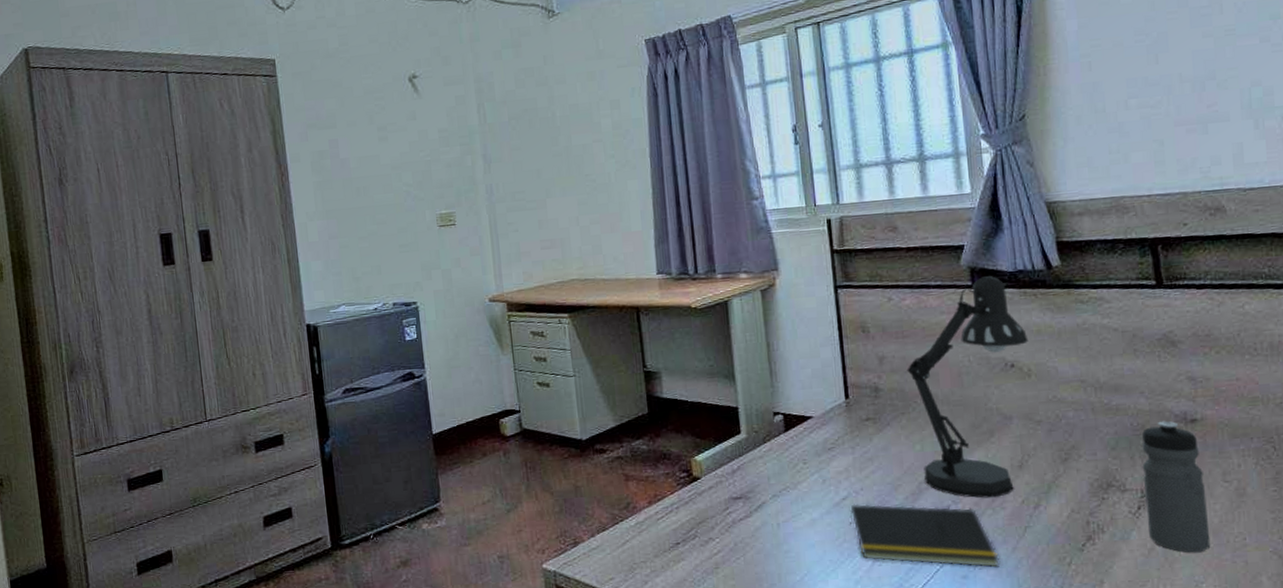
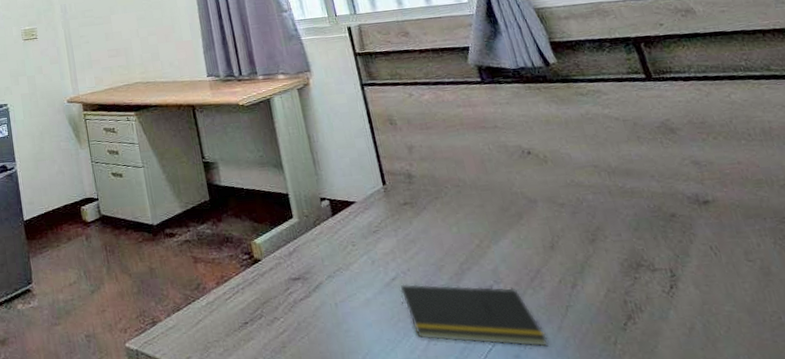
desk lamp: present [907,275,1029,498] -> none [434,72,550,278]
water bottle: present [1142,421,1211,553] -> none [660,202,749,332]

